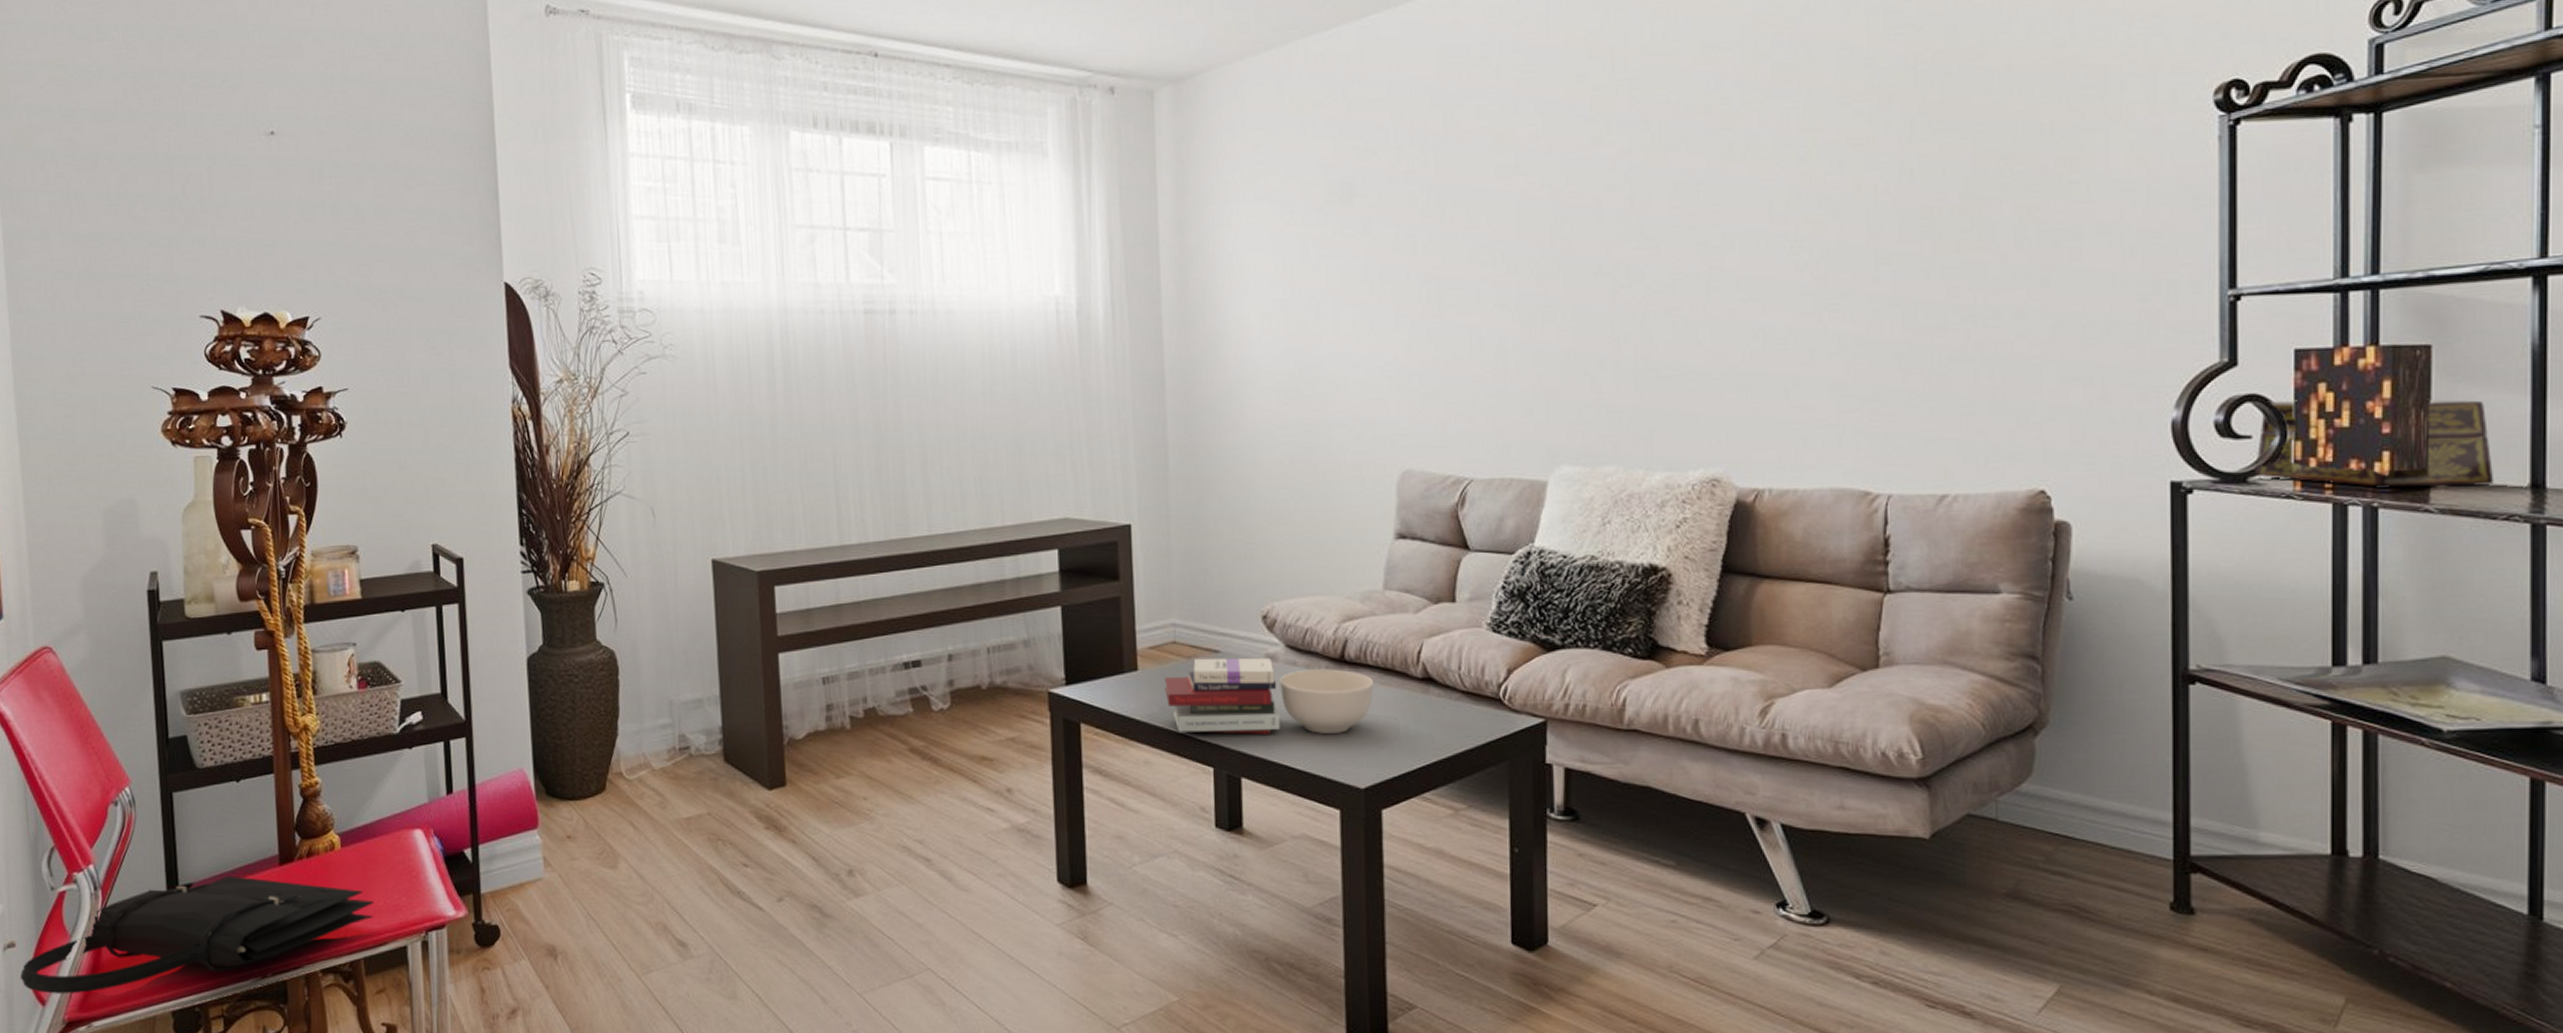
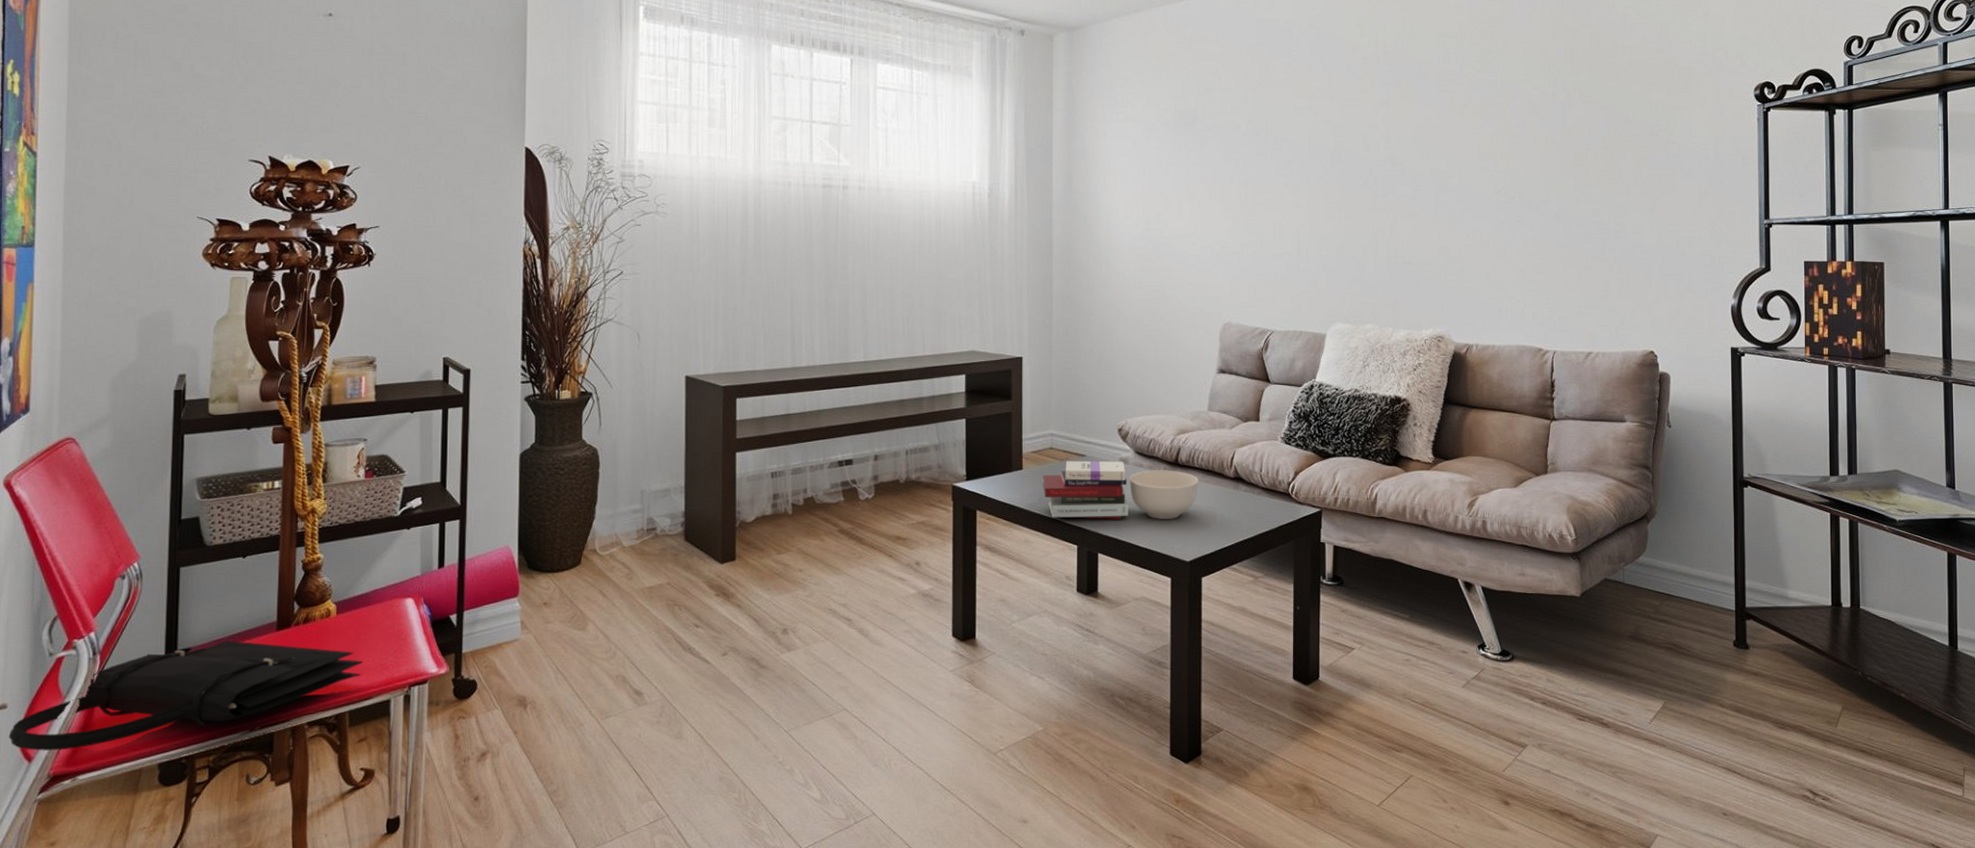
decorative box: present [2255,399,2495,488] -> none [1782,295,1922,355]

